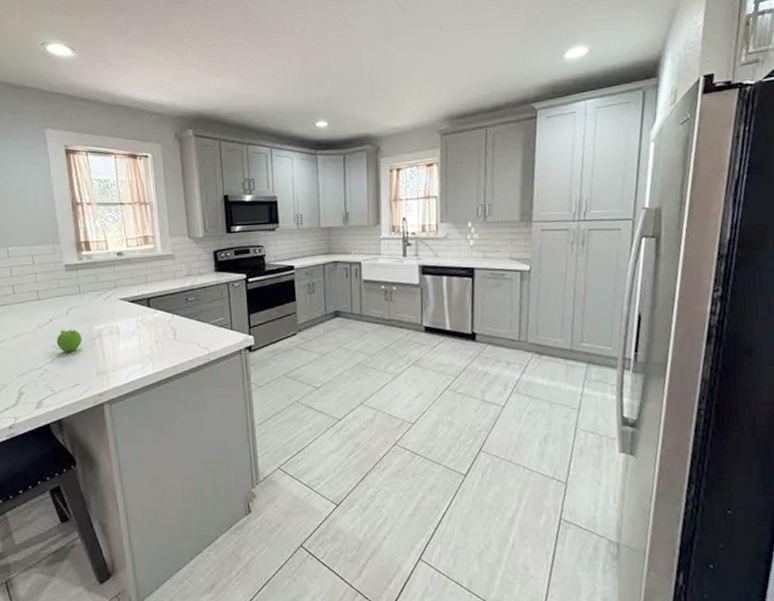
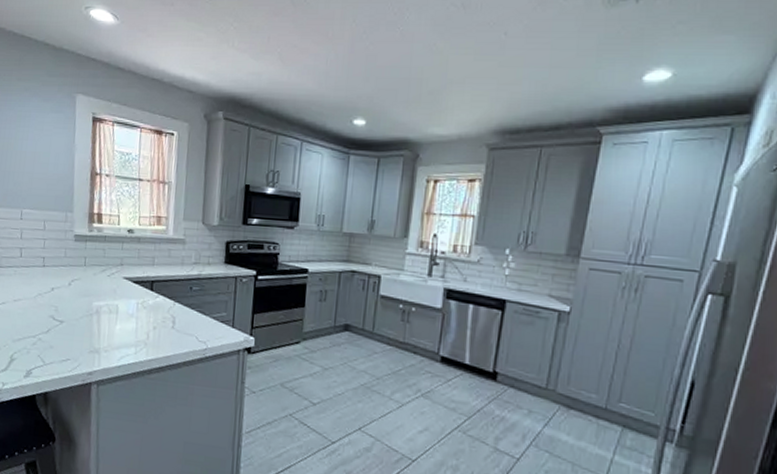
fruit: present [56,328,82,352] -> none [54,300,81,325]

